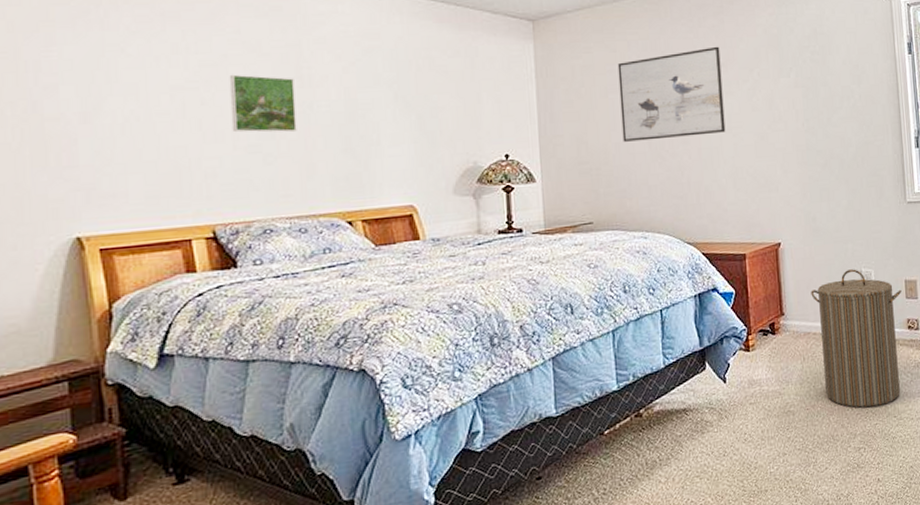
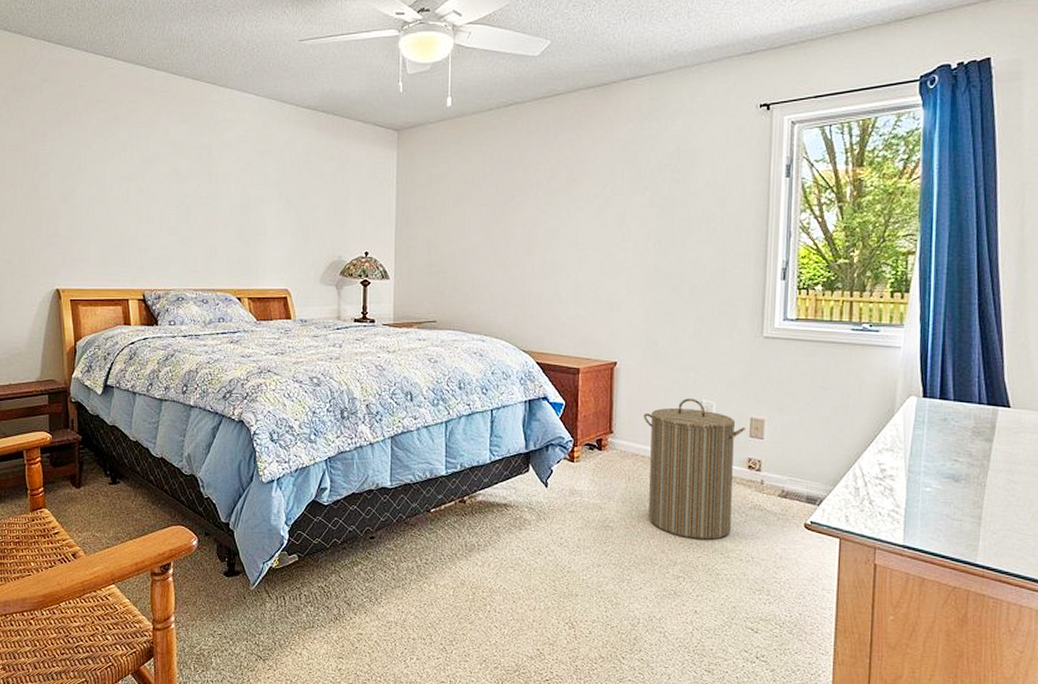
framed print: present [229,74,297,133] -> none [159,169,205,220]
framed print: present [617,46,726,142] -> none [470,161,574,249]

